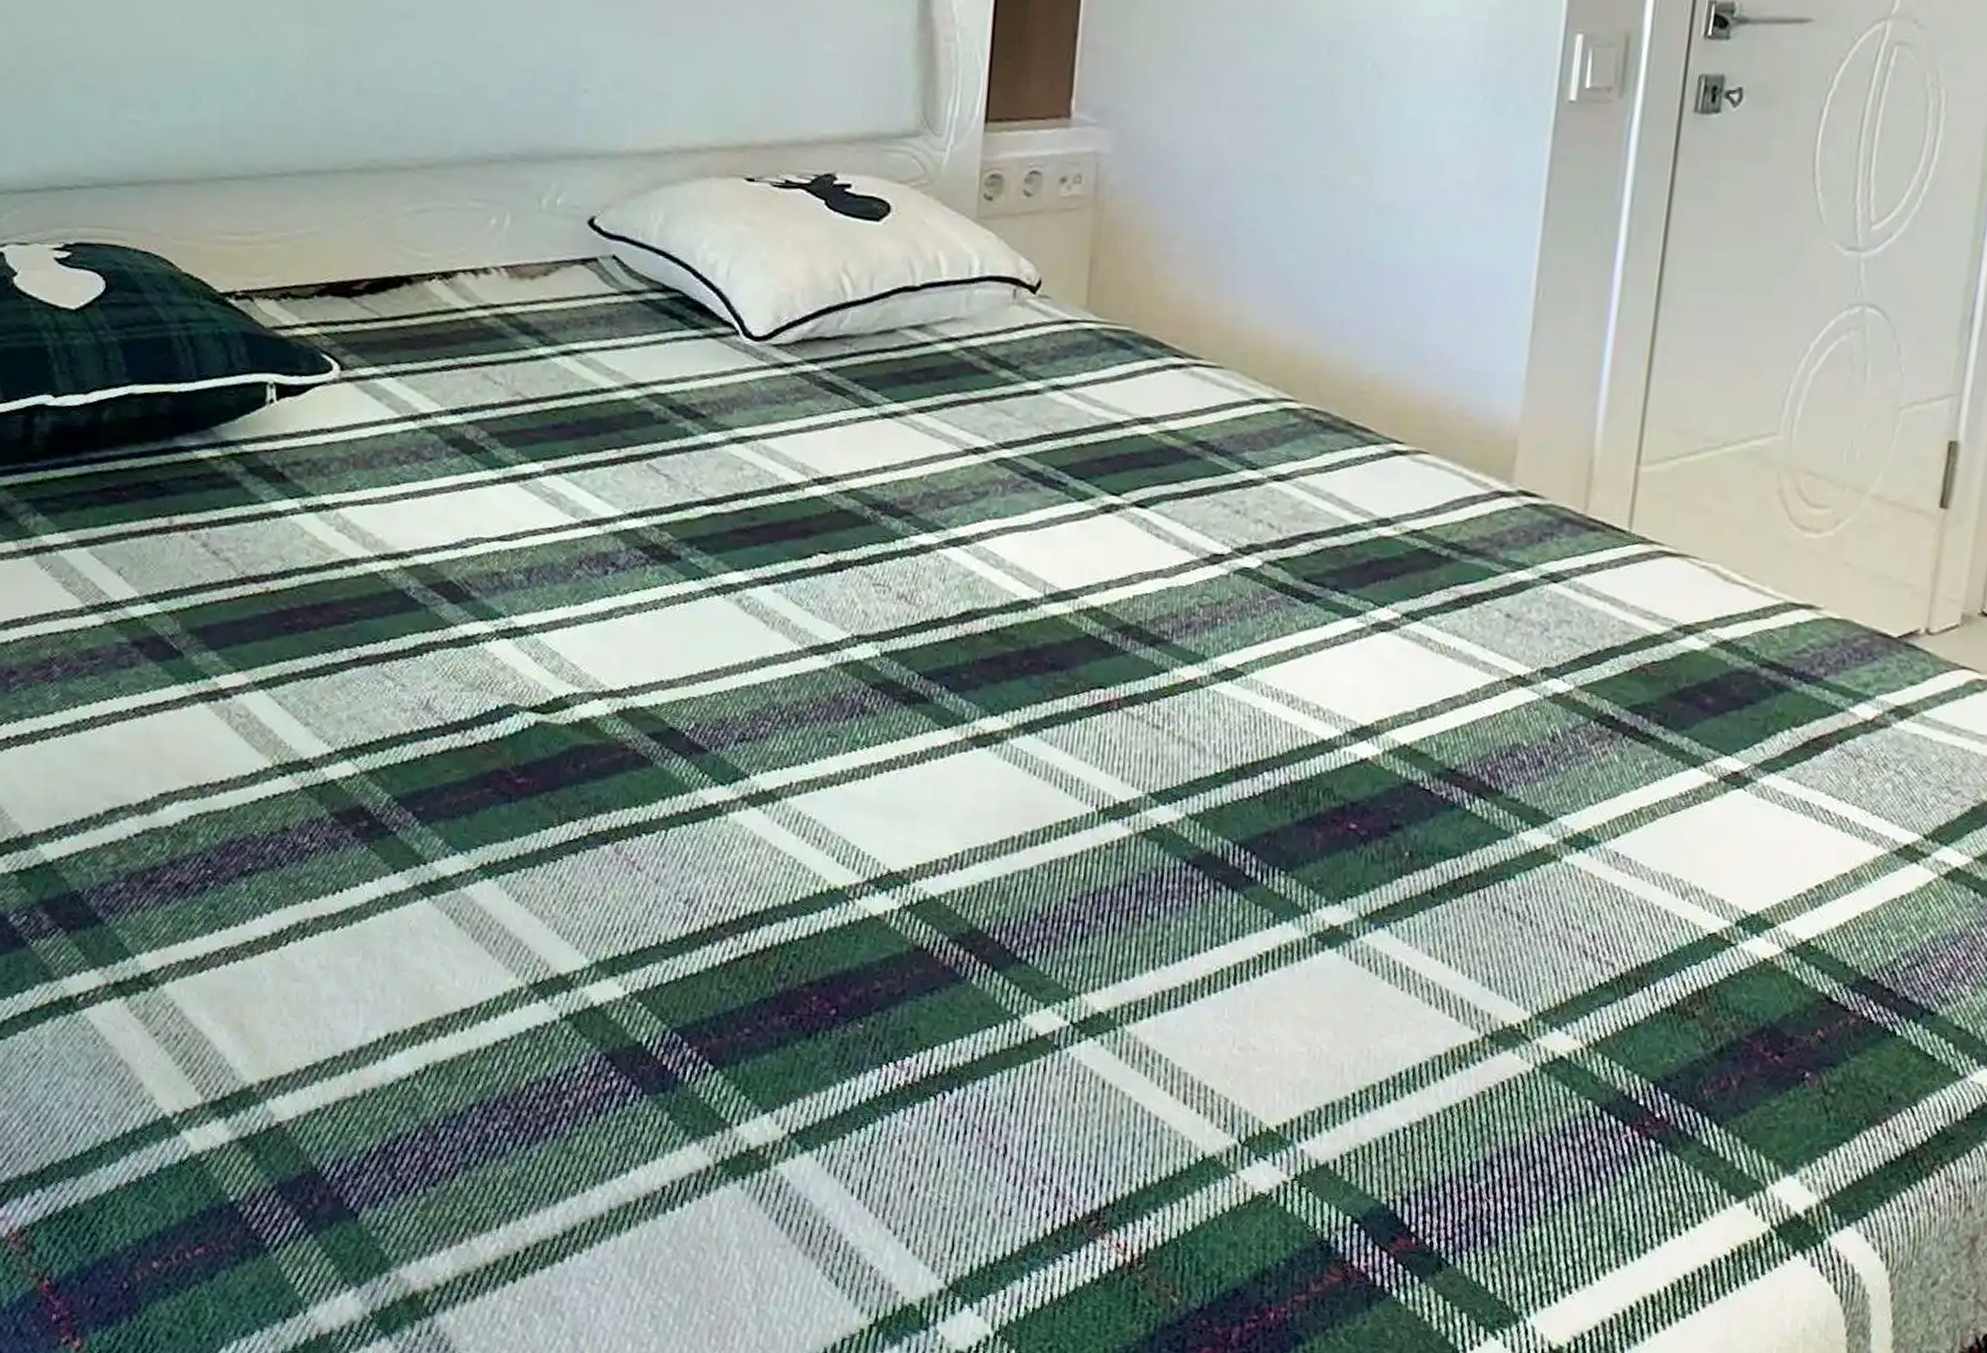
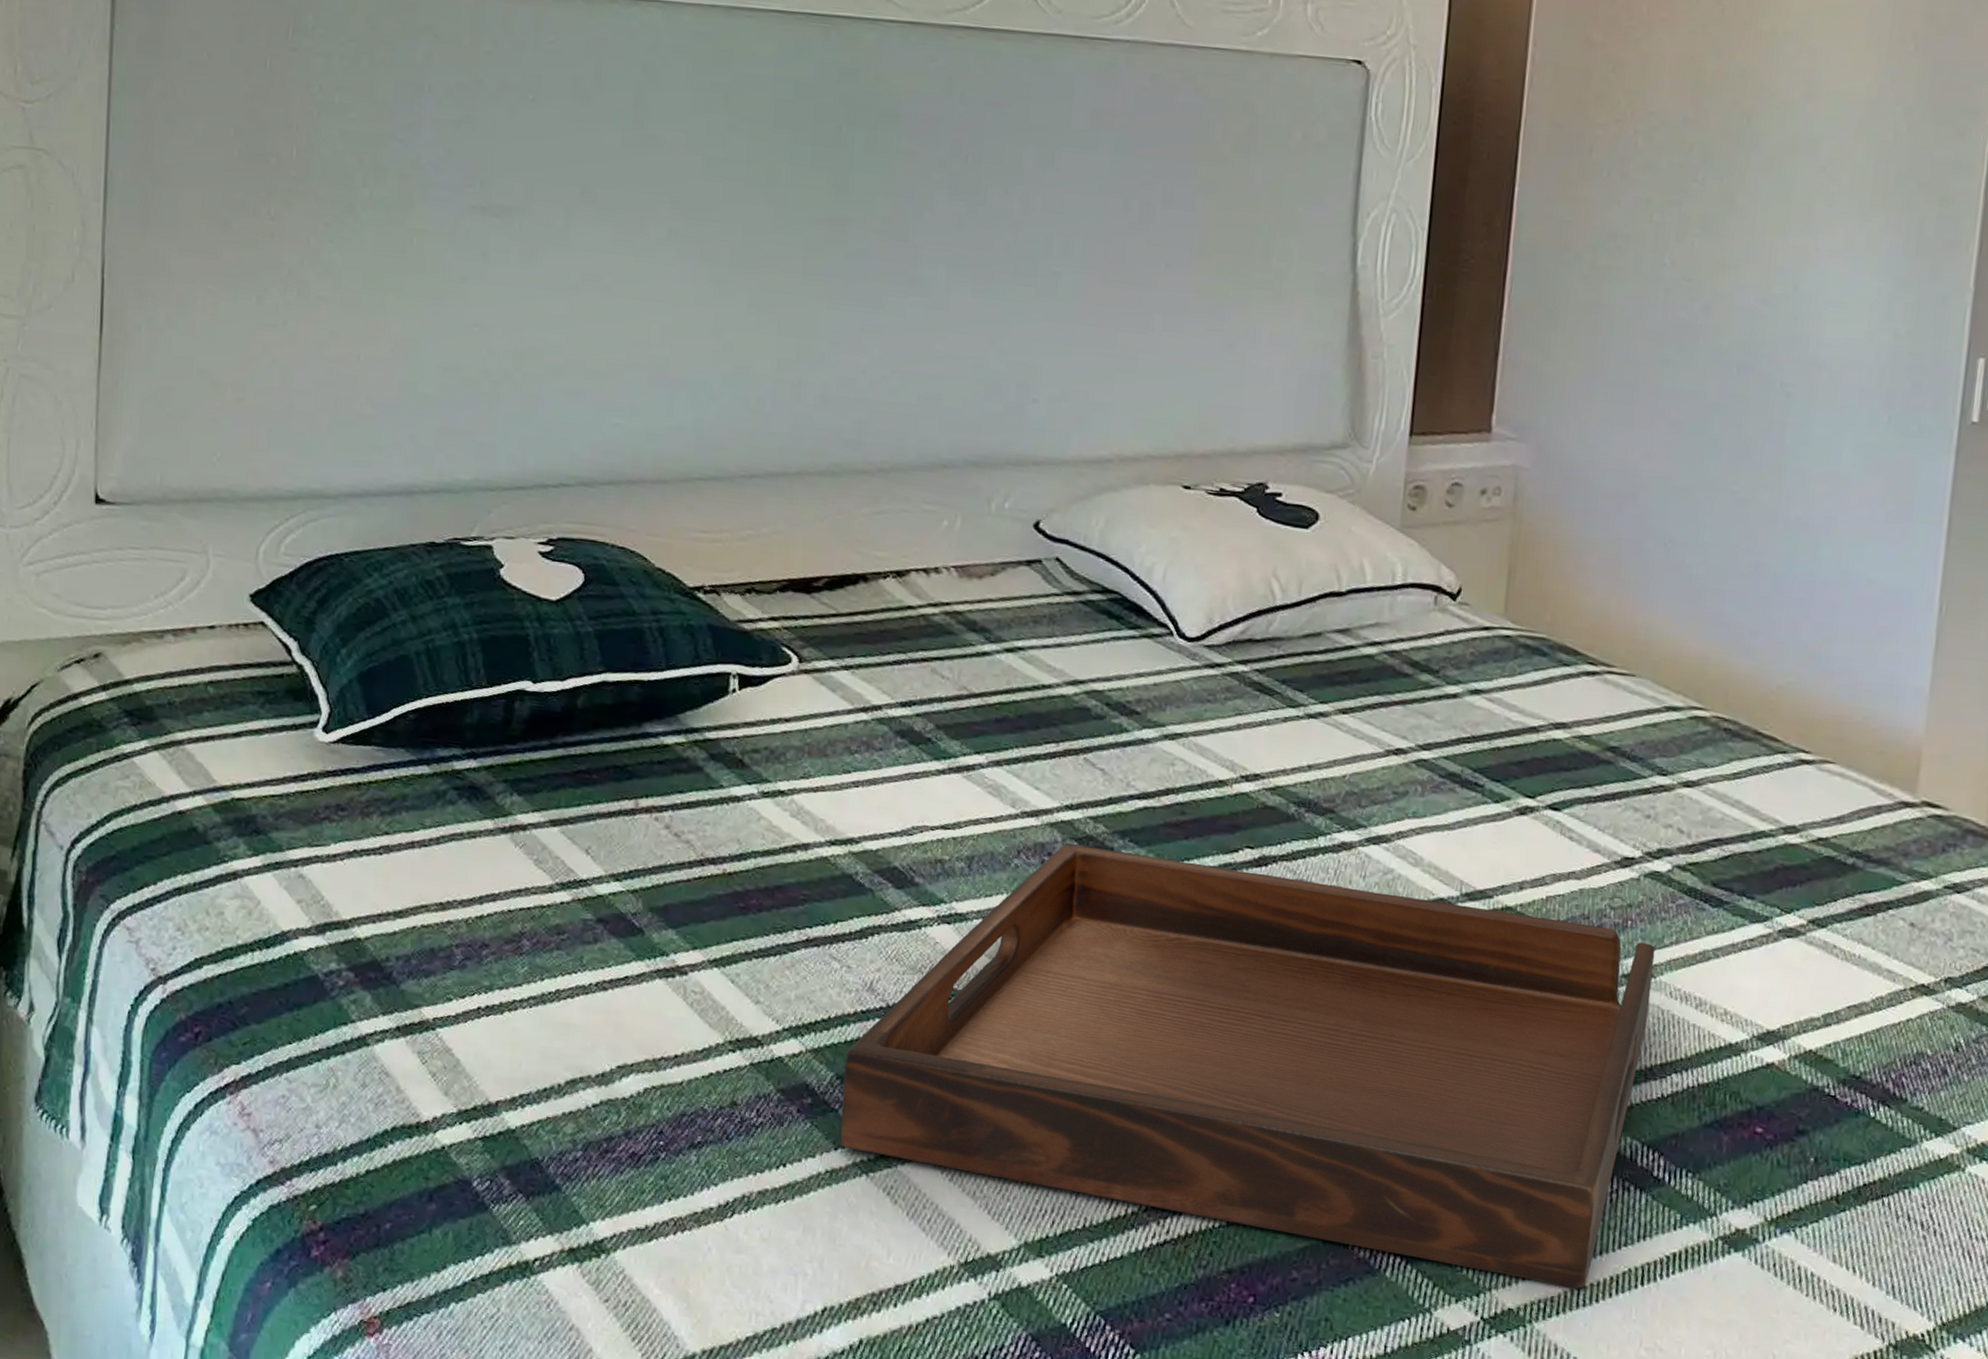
serving tray: none [399,552,1246,989] -> present [840,842,1656,1288]

